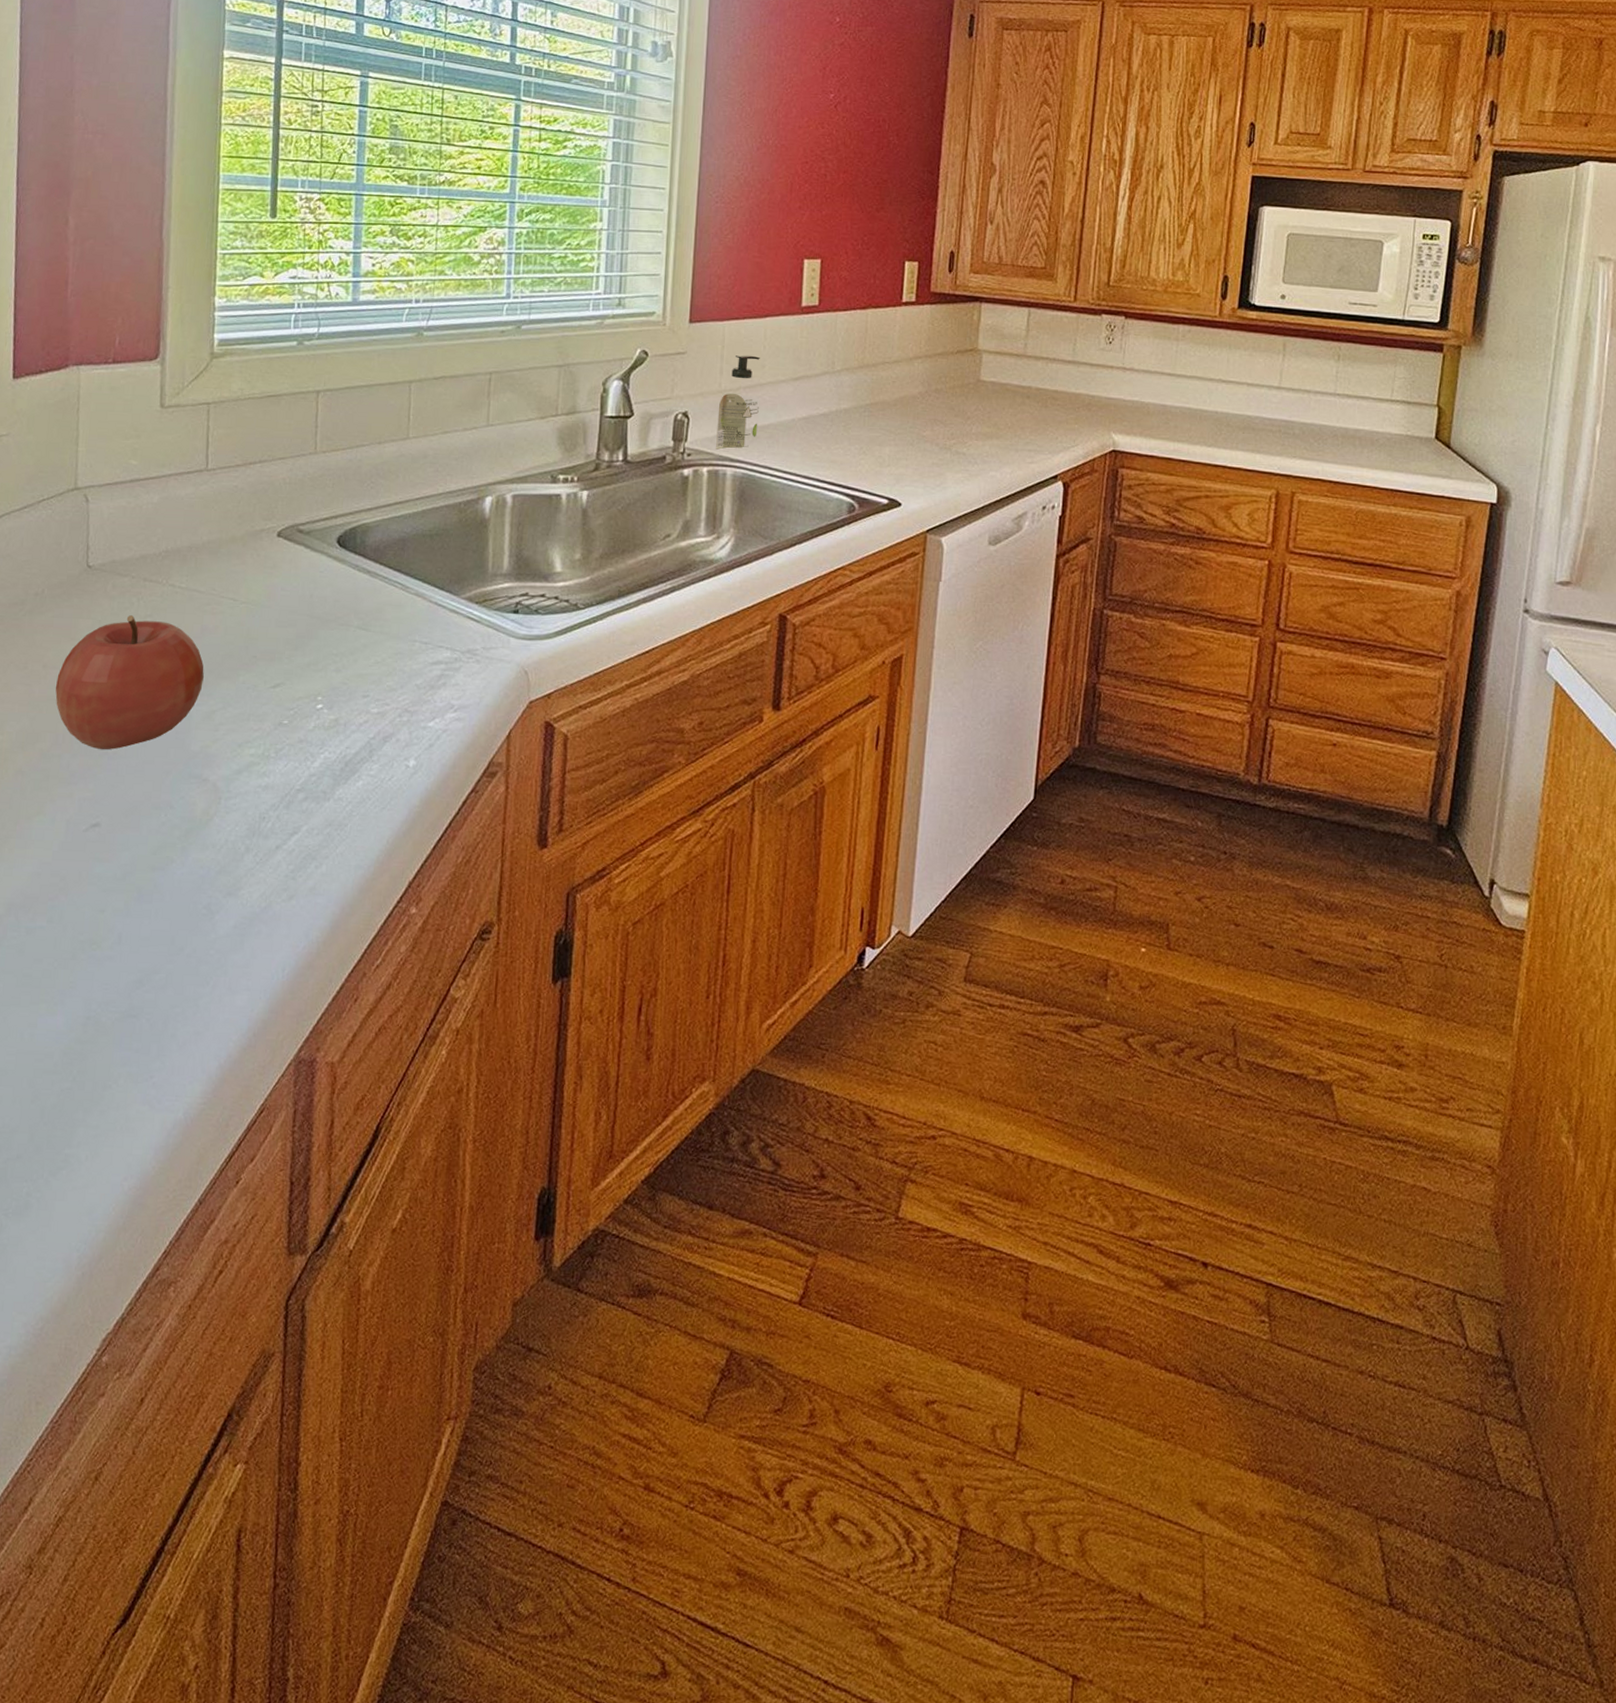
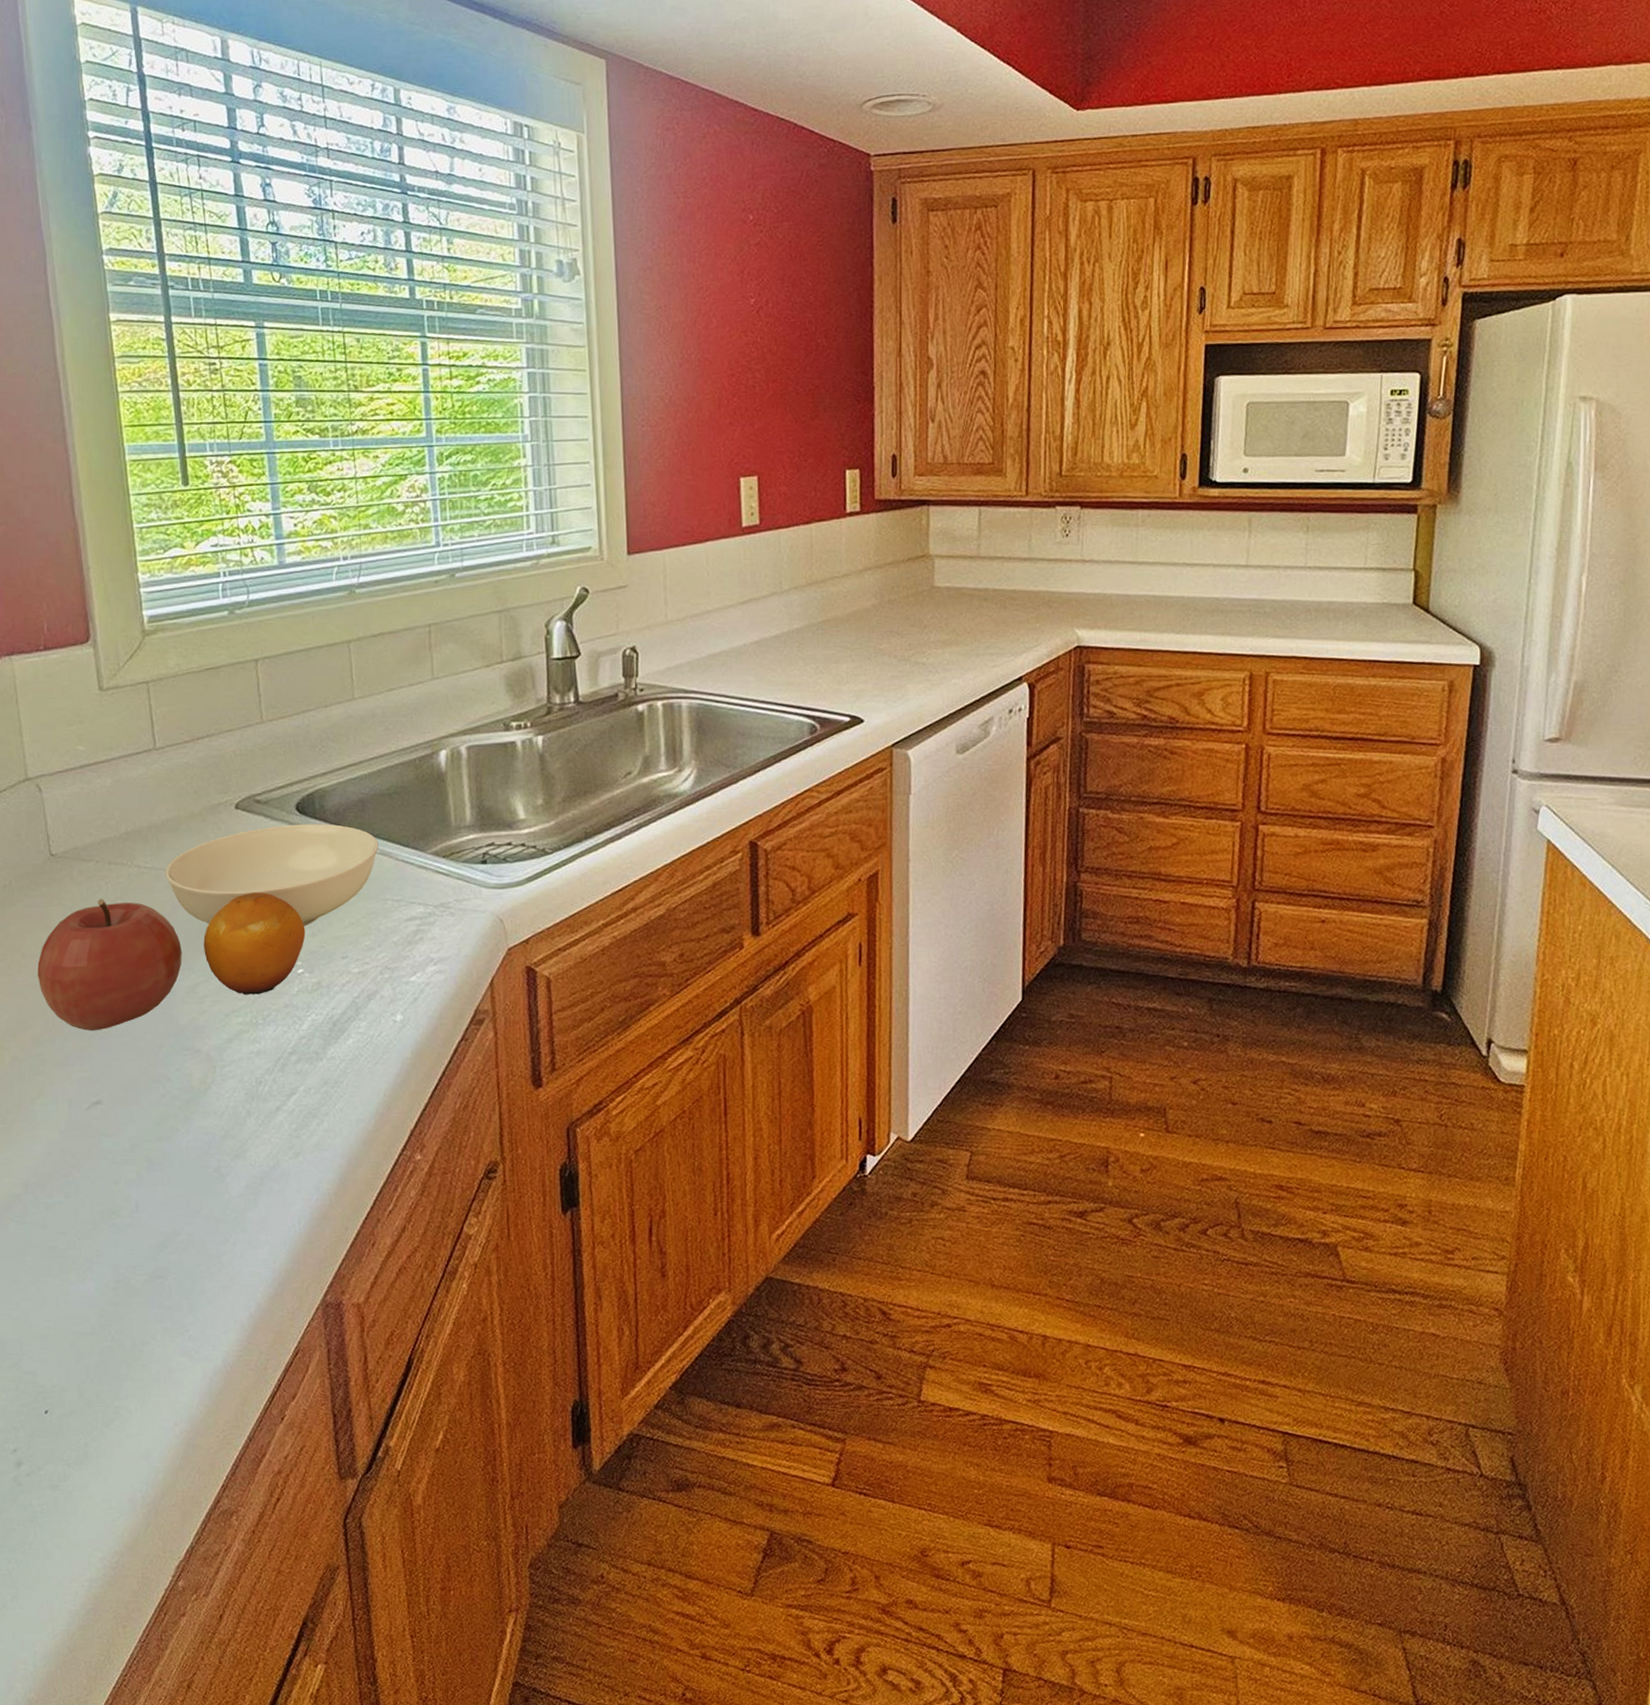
bowl: none [198,557,415,662] -> present [165,824,379,927]
fruit: none [226,622,330,727] -> present [203,892,306,995]
soap dispenser: present [716,355,760,450] -> none [666,582,709,682]

